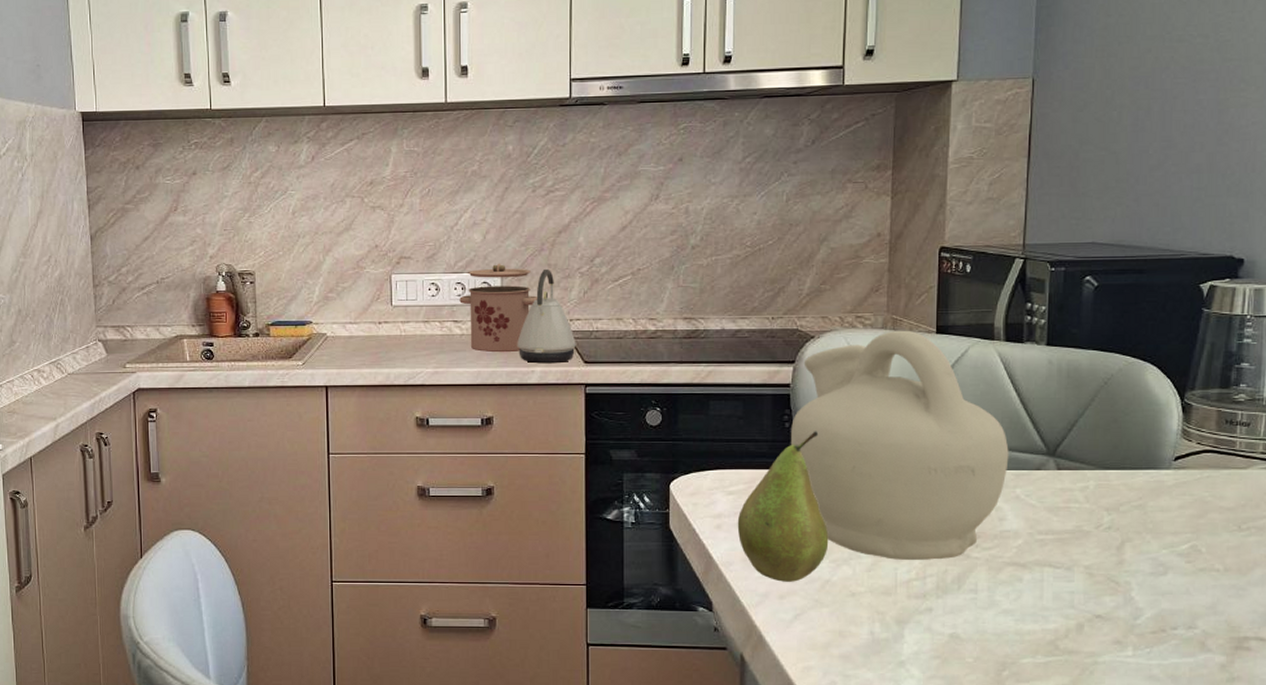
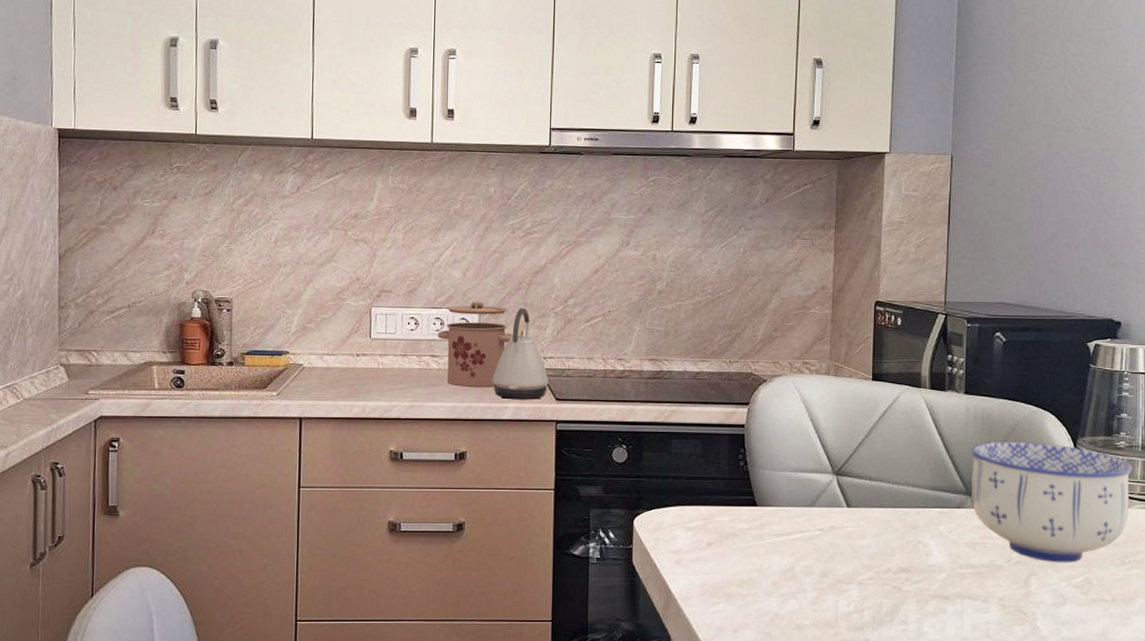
fruit: present [737,431,829,582] -> none [695,470,778,616]
teapot: present [790,330,1009,561] -> none [744,376,934,594]
bowl: none [1052,396,1255,529] -> present [970,441,1133,563]

